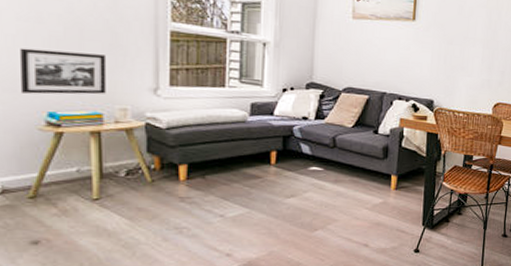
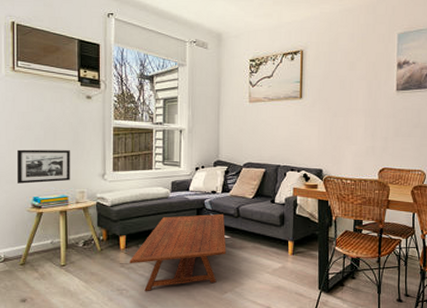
coffee table: none [192,143,319,229] -> present [129,213,227,291]

